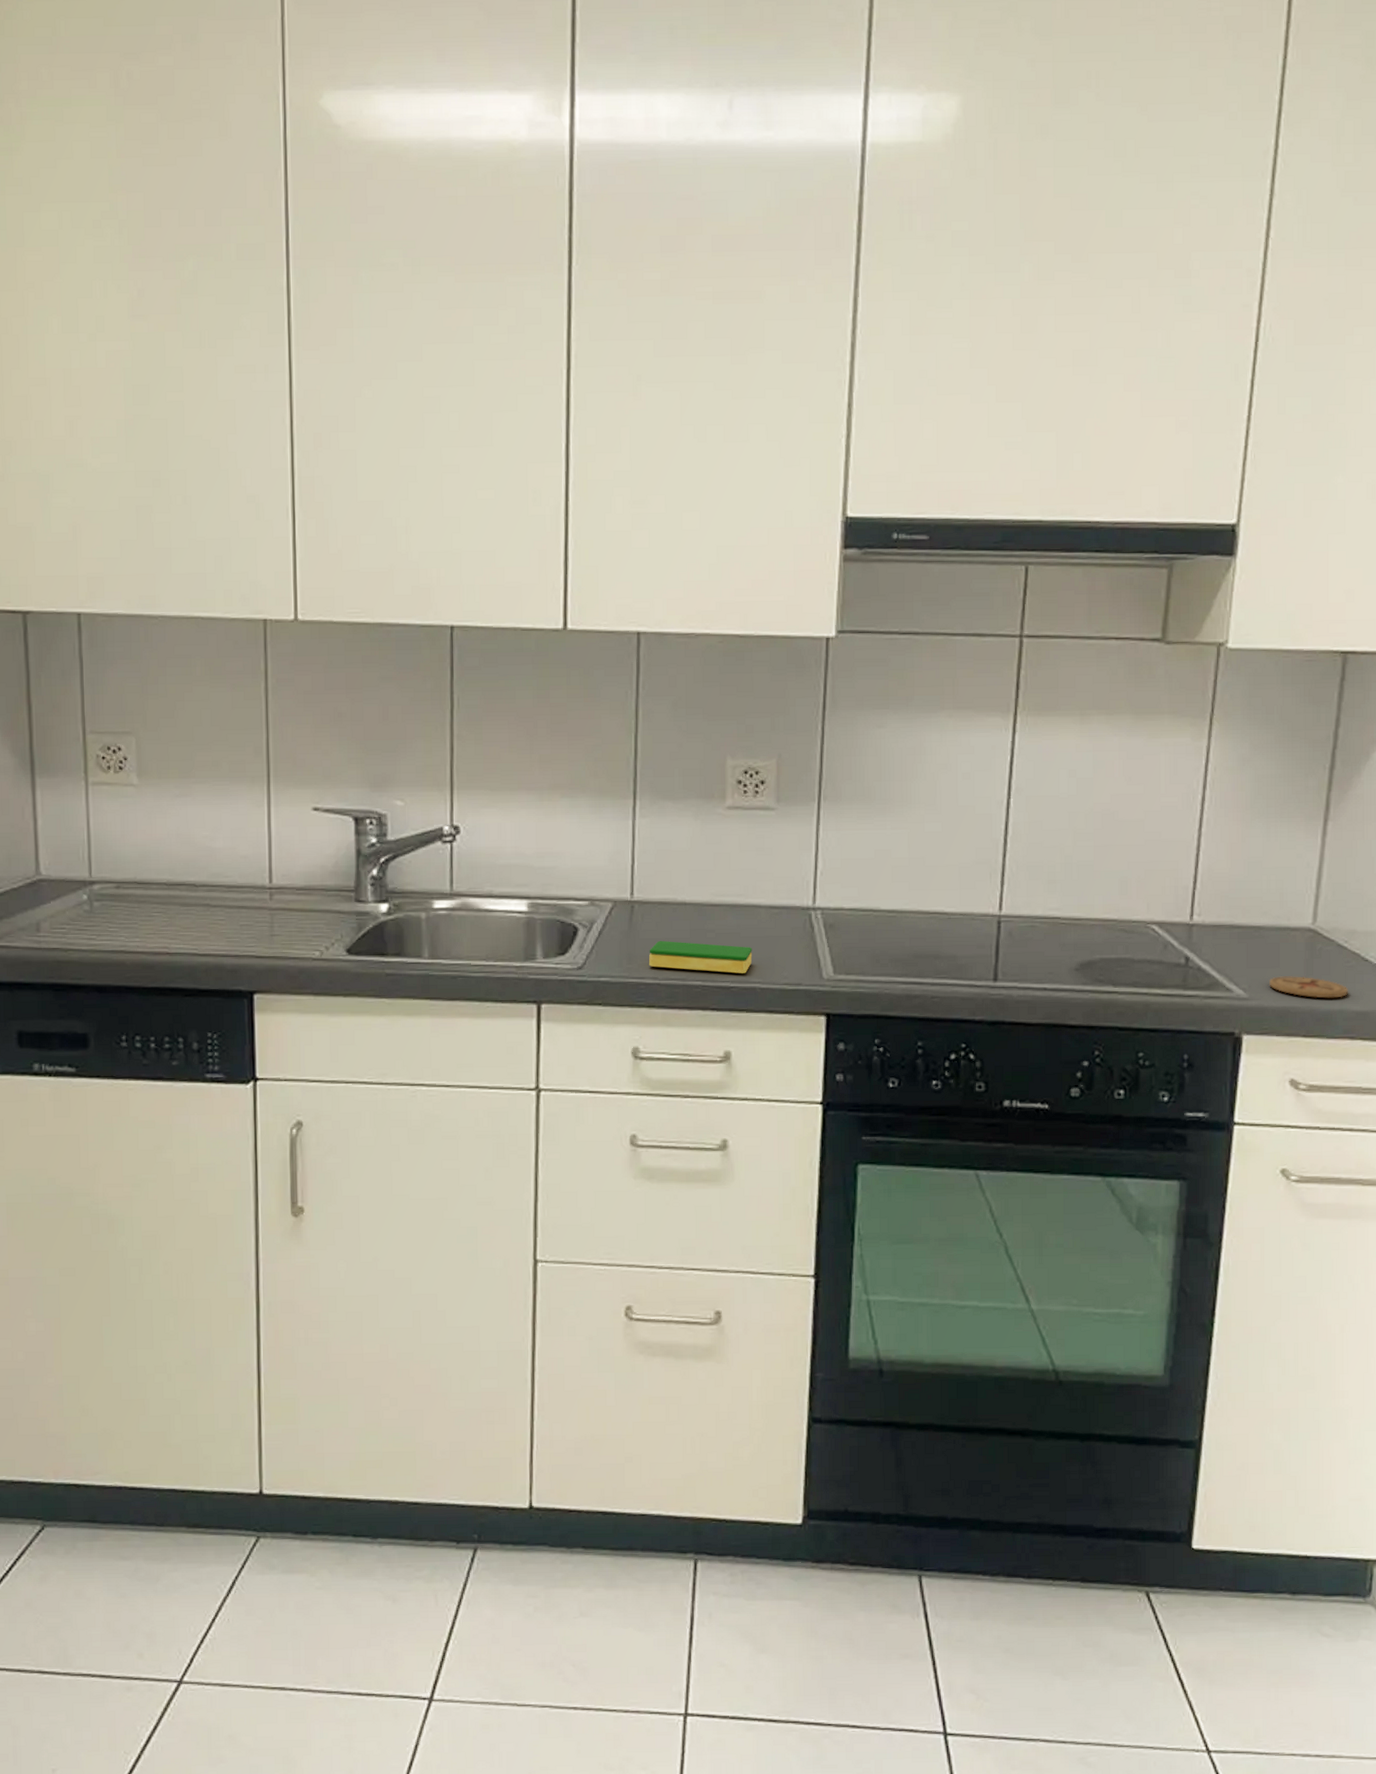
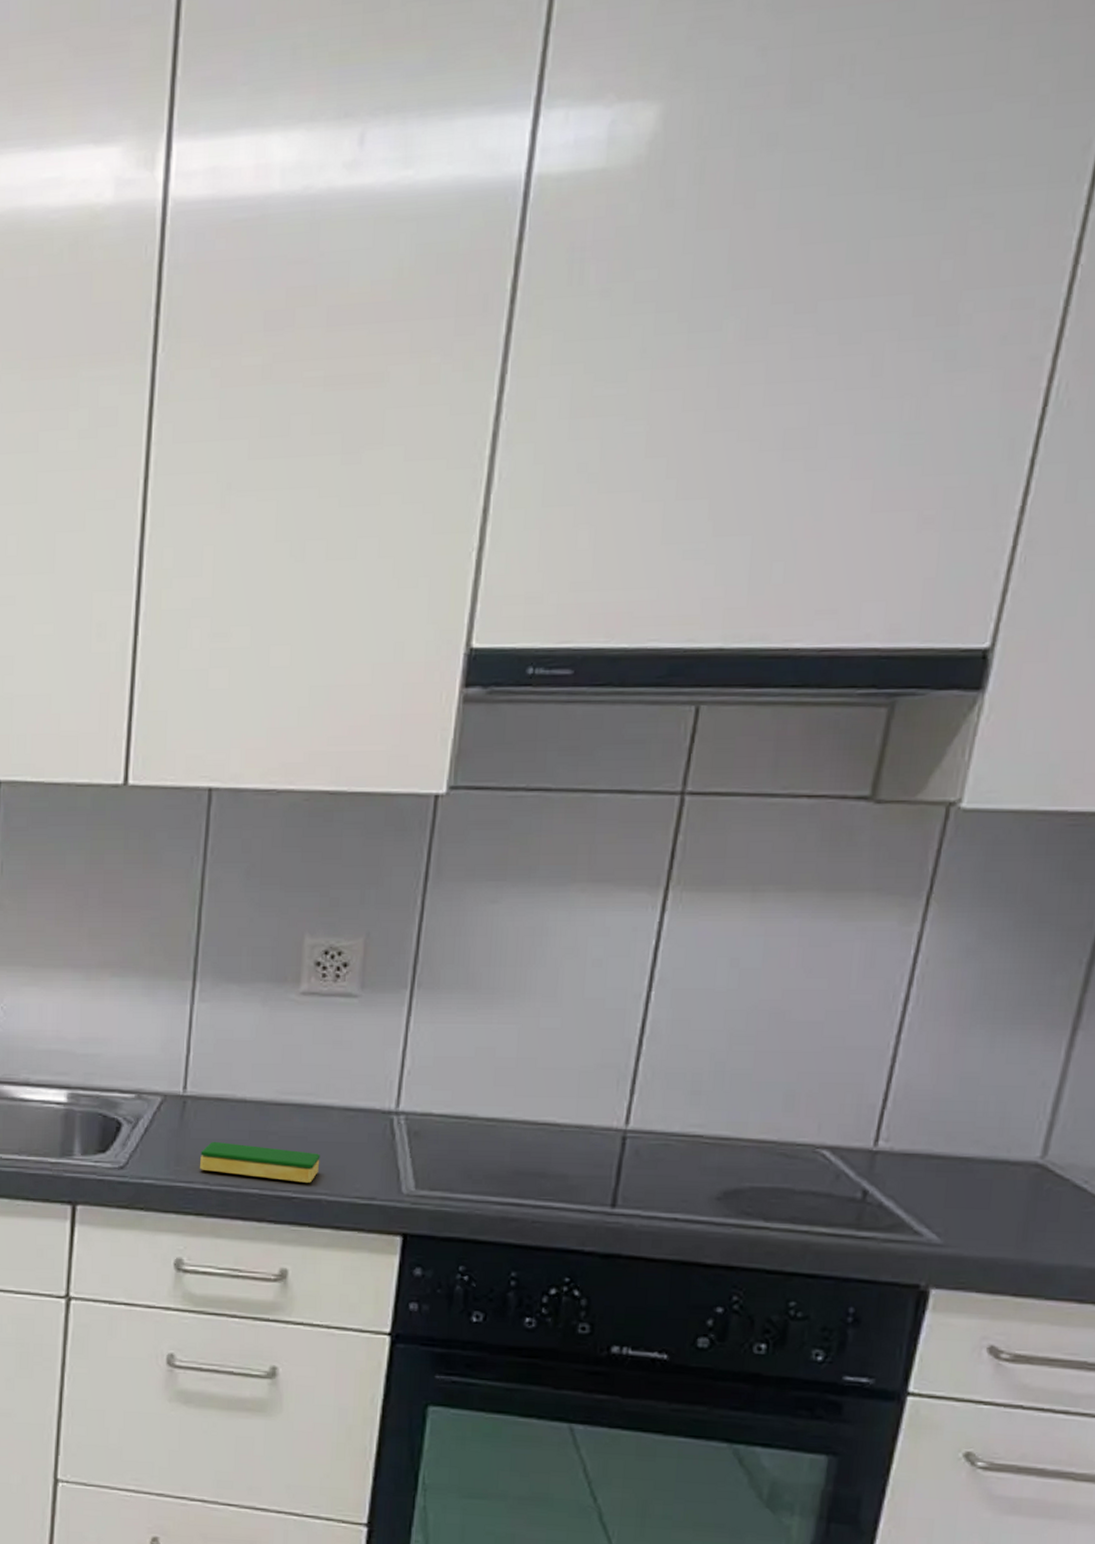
coaster: present [1269,976,1349,999] -> none [973,1220,1083,1251]

